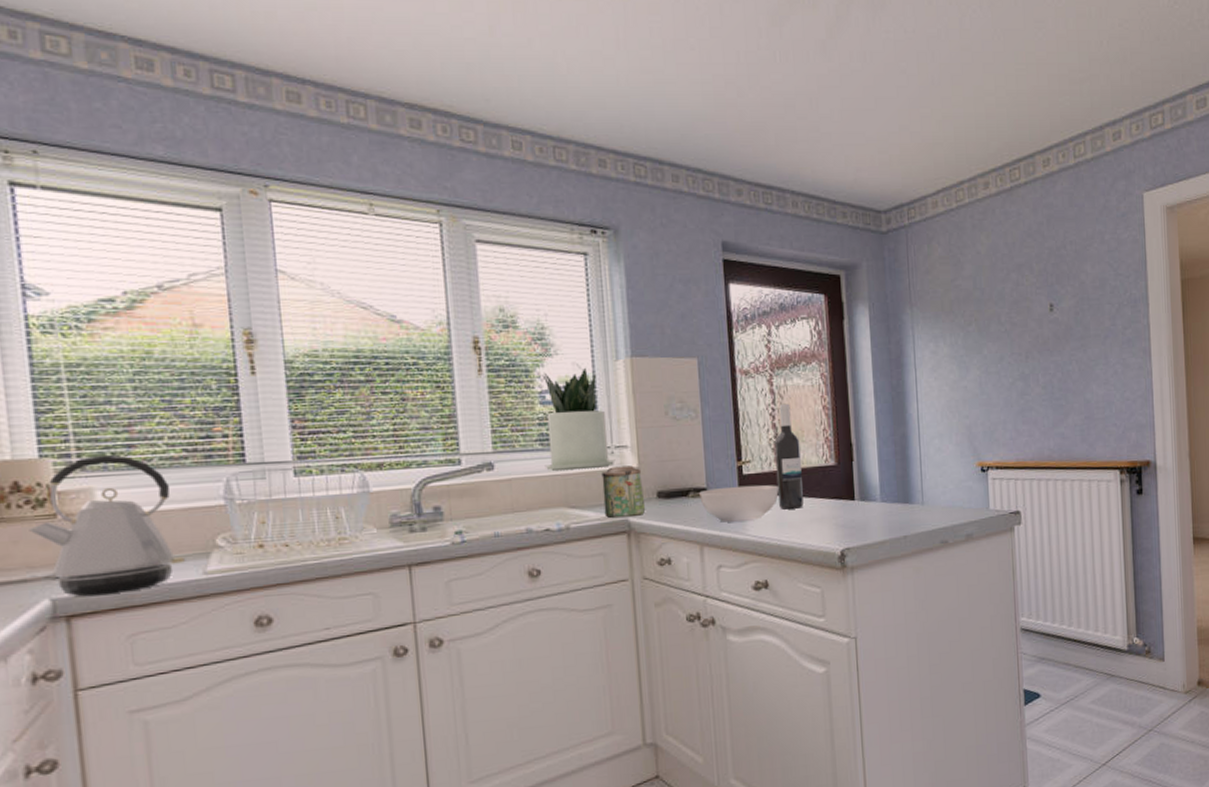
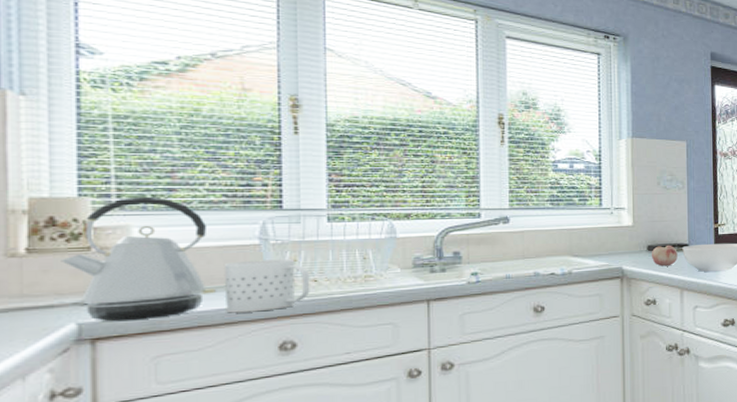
mug: none [190,521,282,585] -> present [223,259,310,313]
planter: present [542,367,616,472] -> none [553,143,614,227]
canister: present [601,465,646,519] -> none [602,224,637,266]
fruit: none [662,489,695,517] -> present [651,245,678,267]

